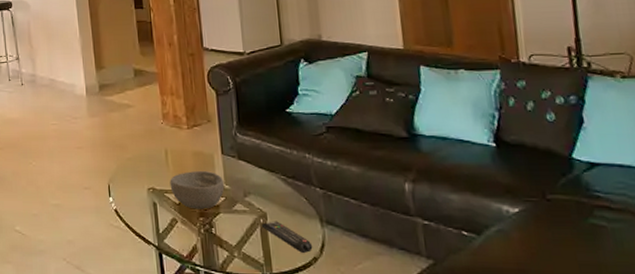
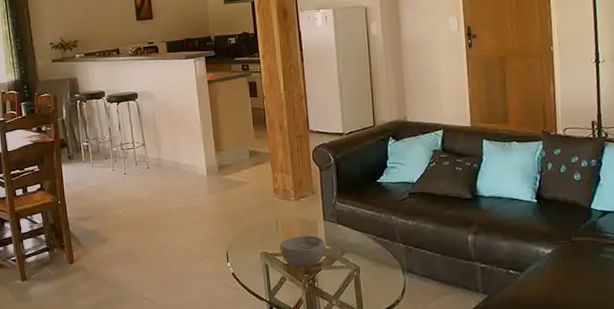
remote control: present [261,221,313,253] -> none [355,273,396,297]

